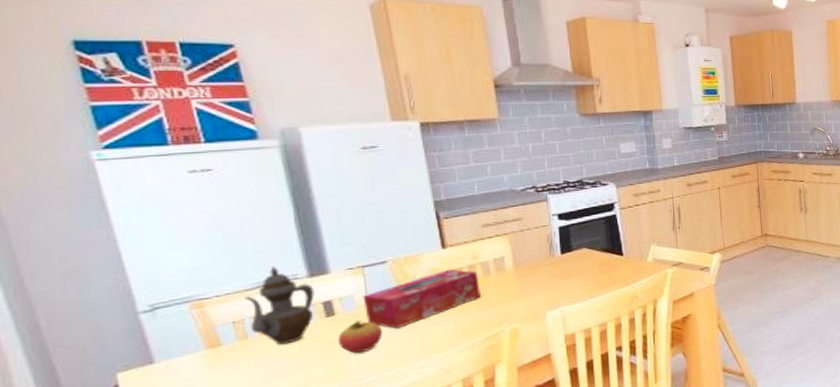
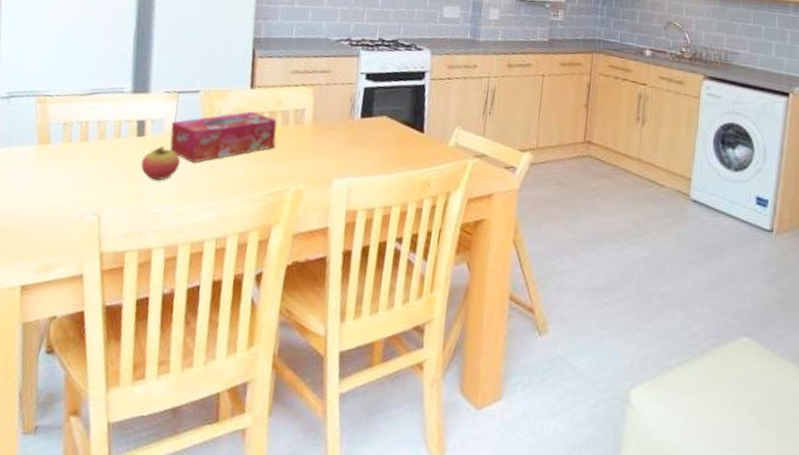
teapot: present [244,265,315,345] -> none [75,75,134,156]

